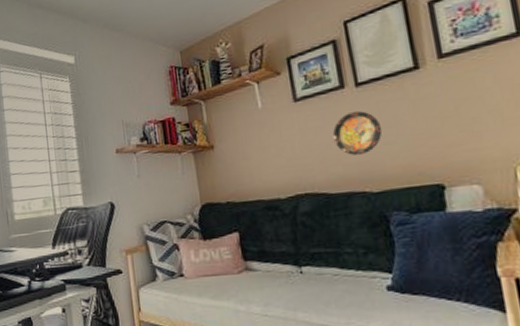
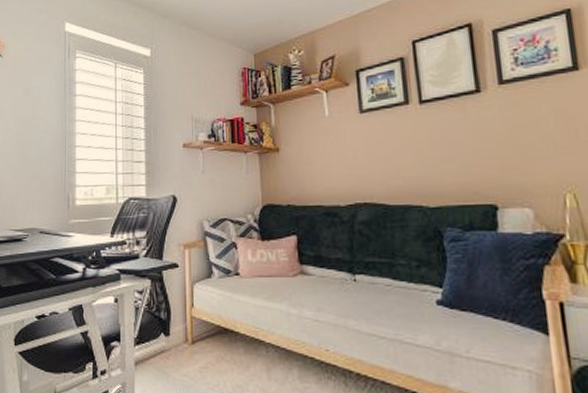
decorative plate: present [332,111,383,156] -> none [394,128,442,171]

